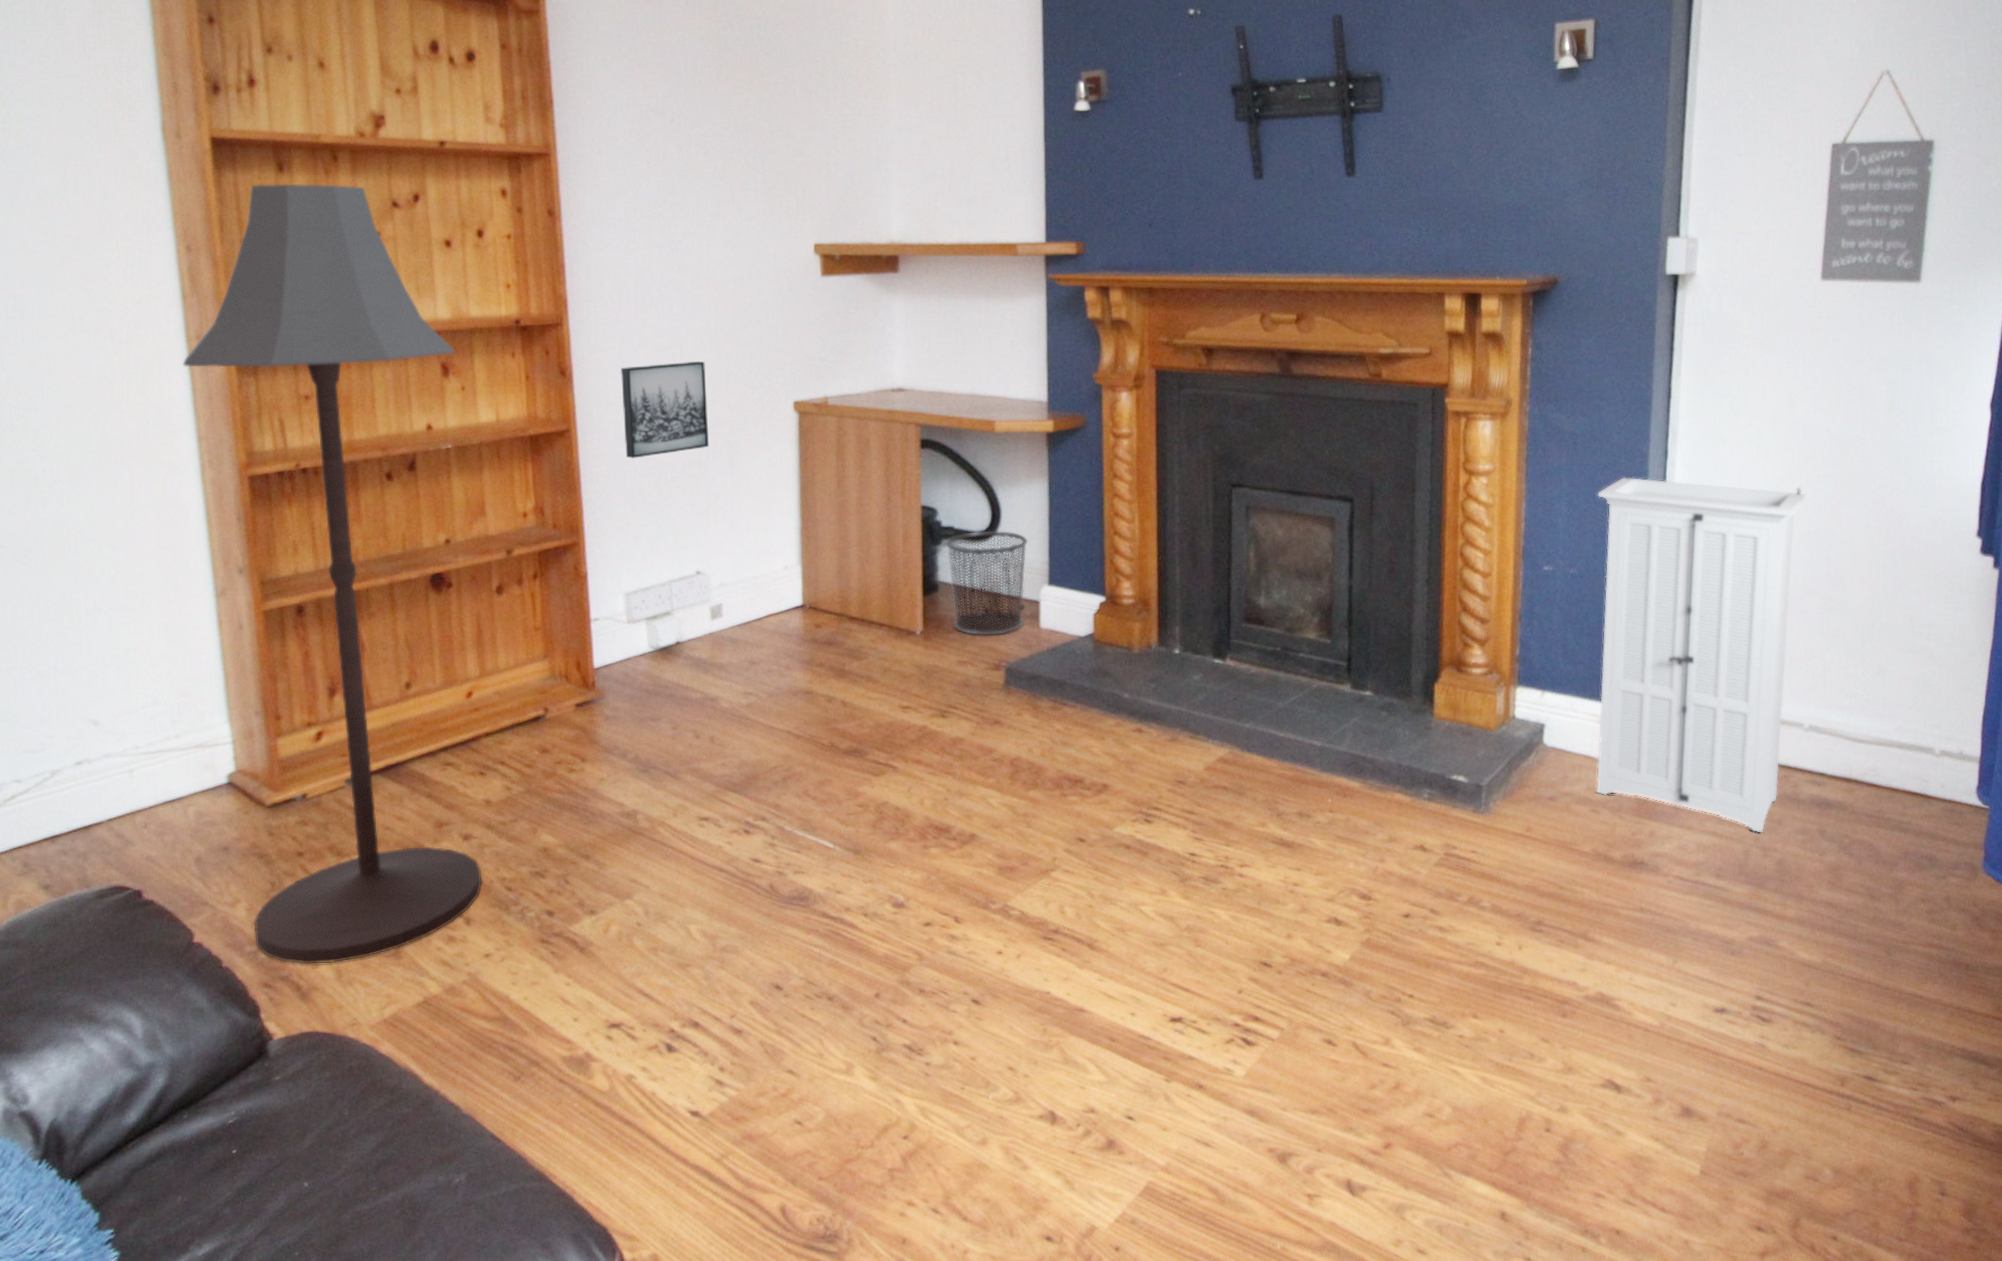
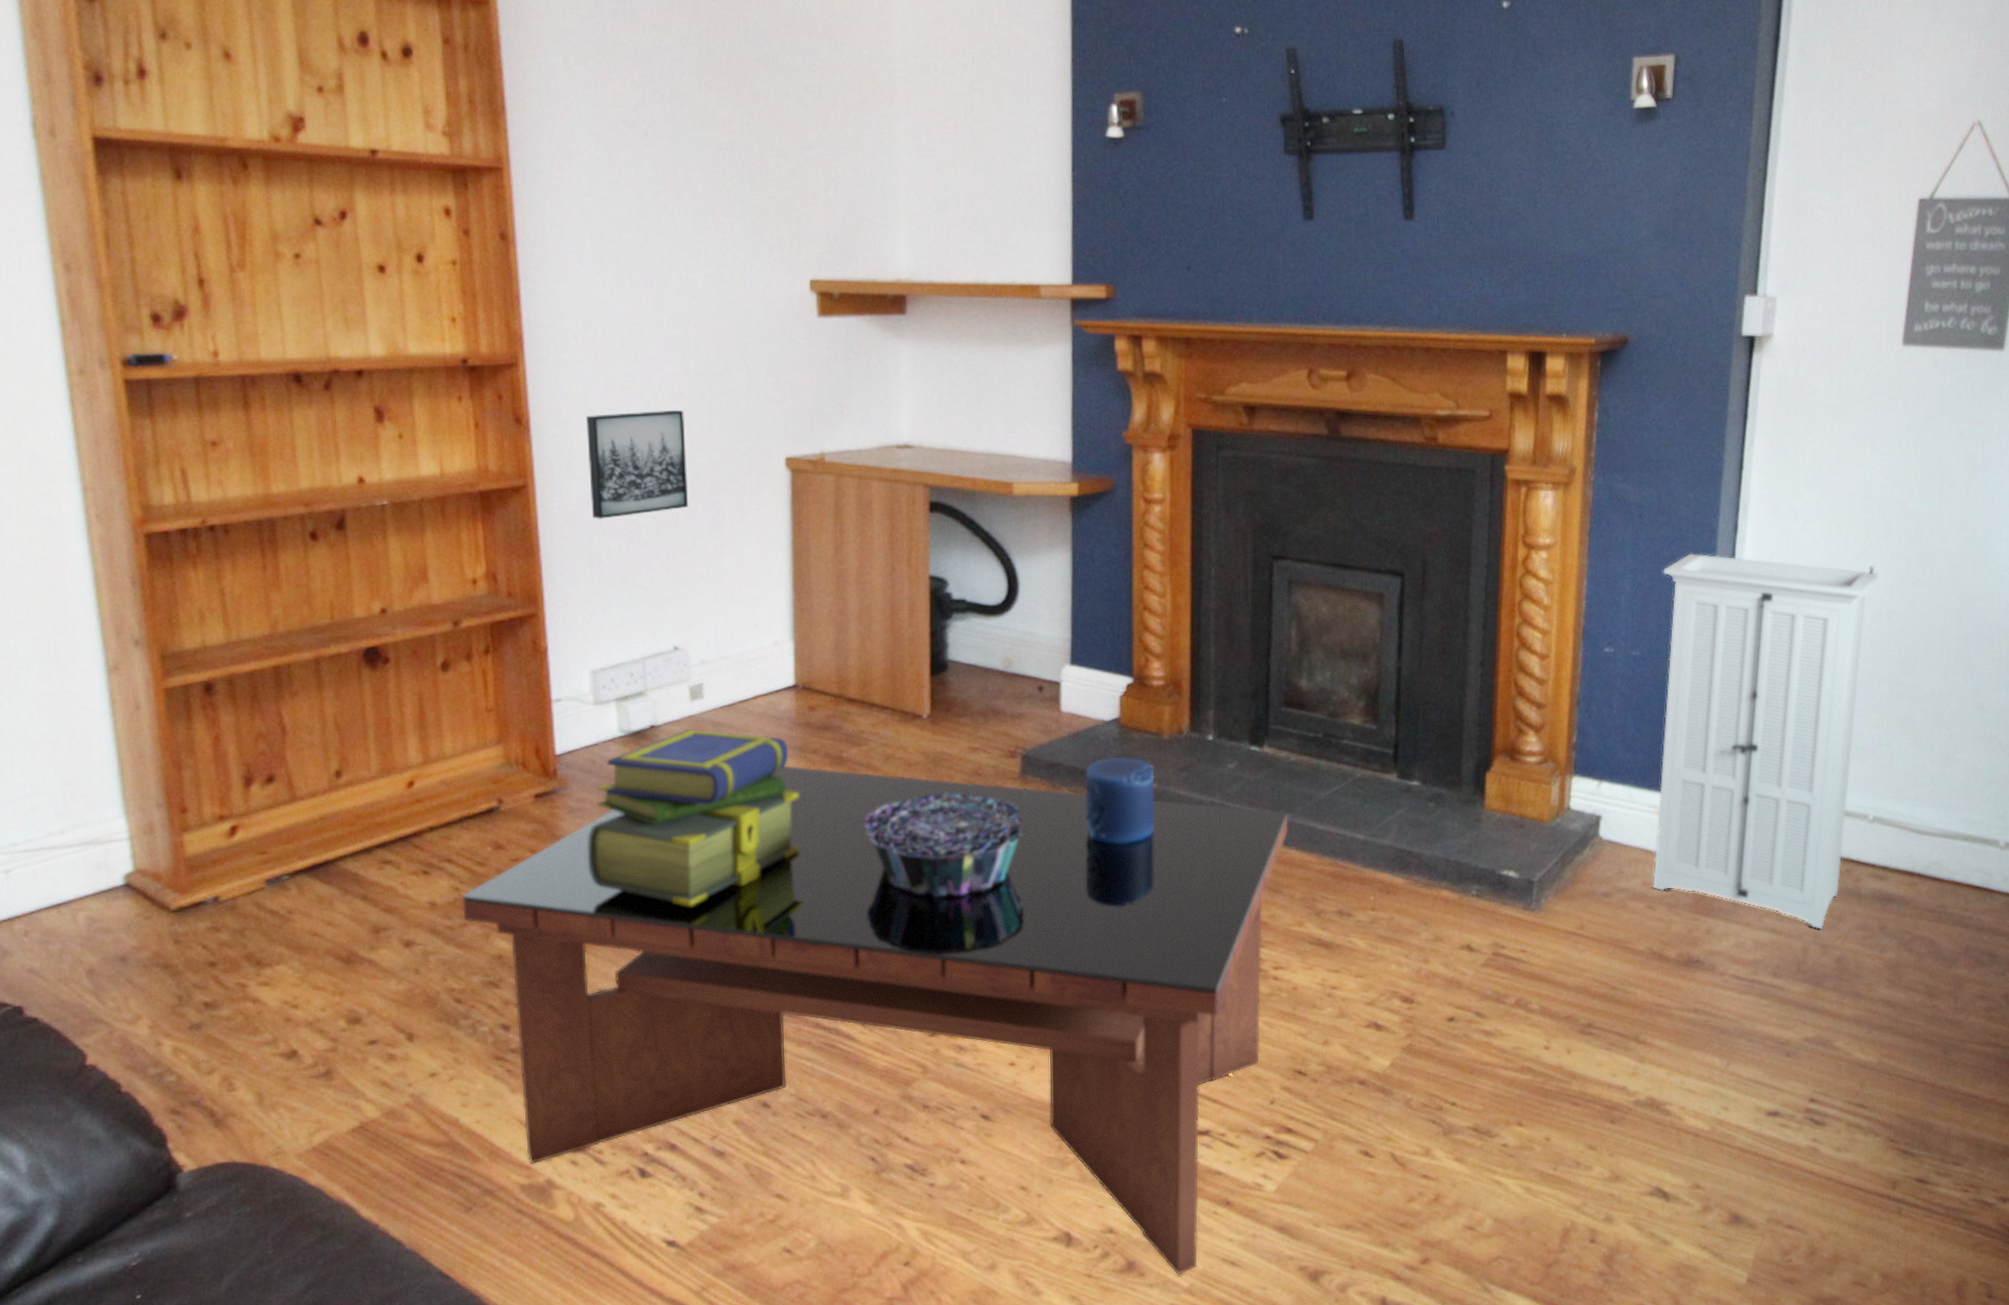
floor lamp: present [182,183,482,964] -> none [61,194,427,1088]
coffee table: none [512,677,1250,1154] -> present [461,765,1288,1275]
stack of books: none [622,644,807,805] -> present [588,728,800,906]
decorative bowl: none [865,703,1007,798] -> present [864,793,1023,897]
waste bin: present [945,530,1029,636] -> none [956,604,1049,720]
candle: none [1063,669,1127,750] -> present [1084,756,1155,844]

